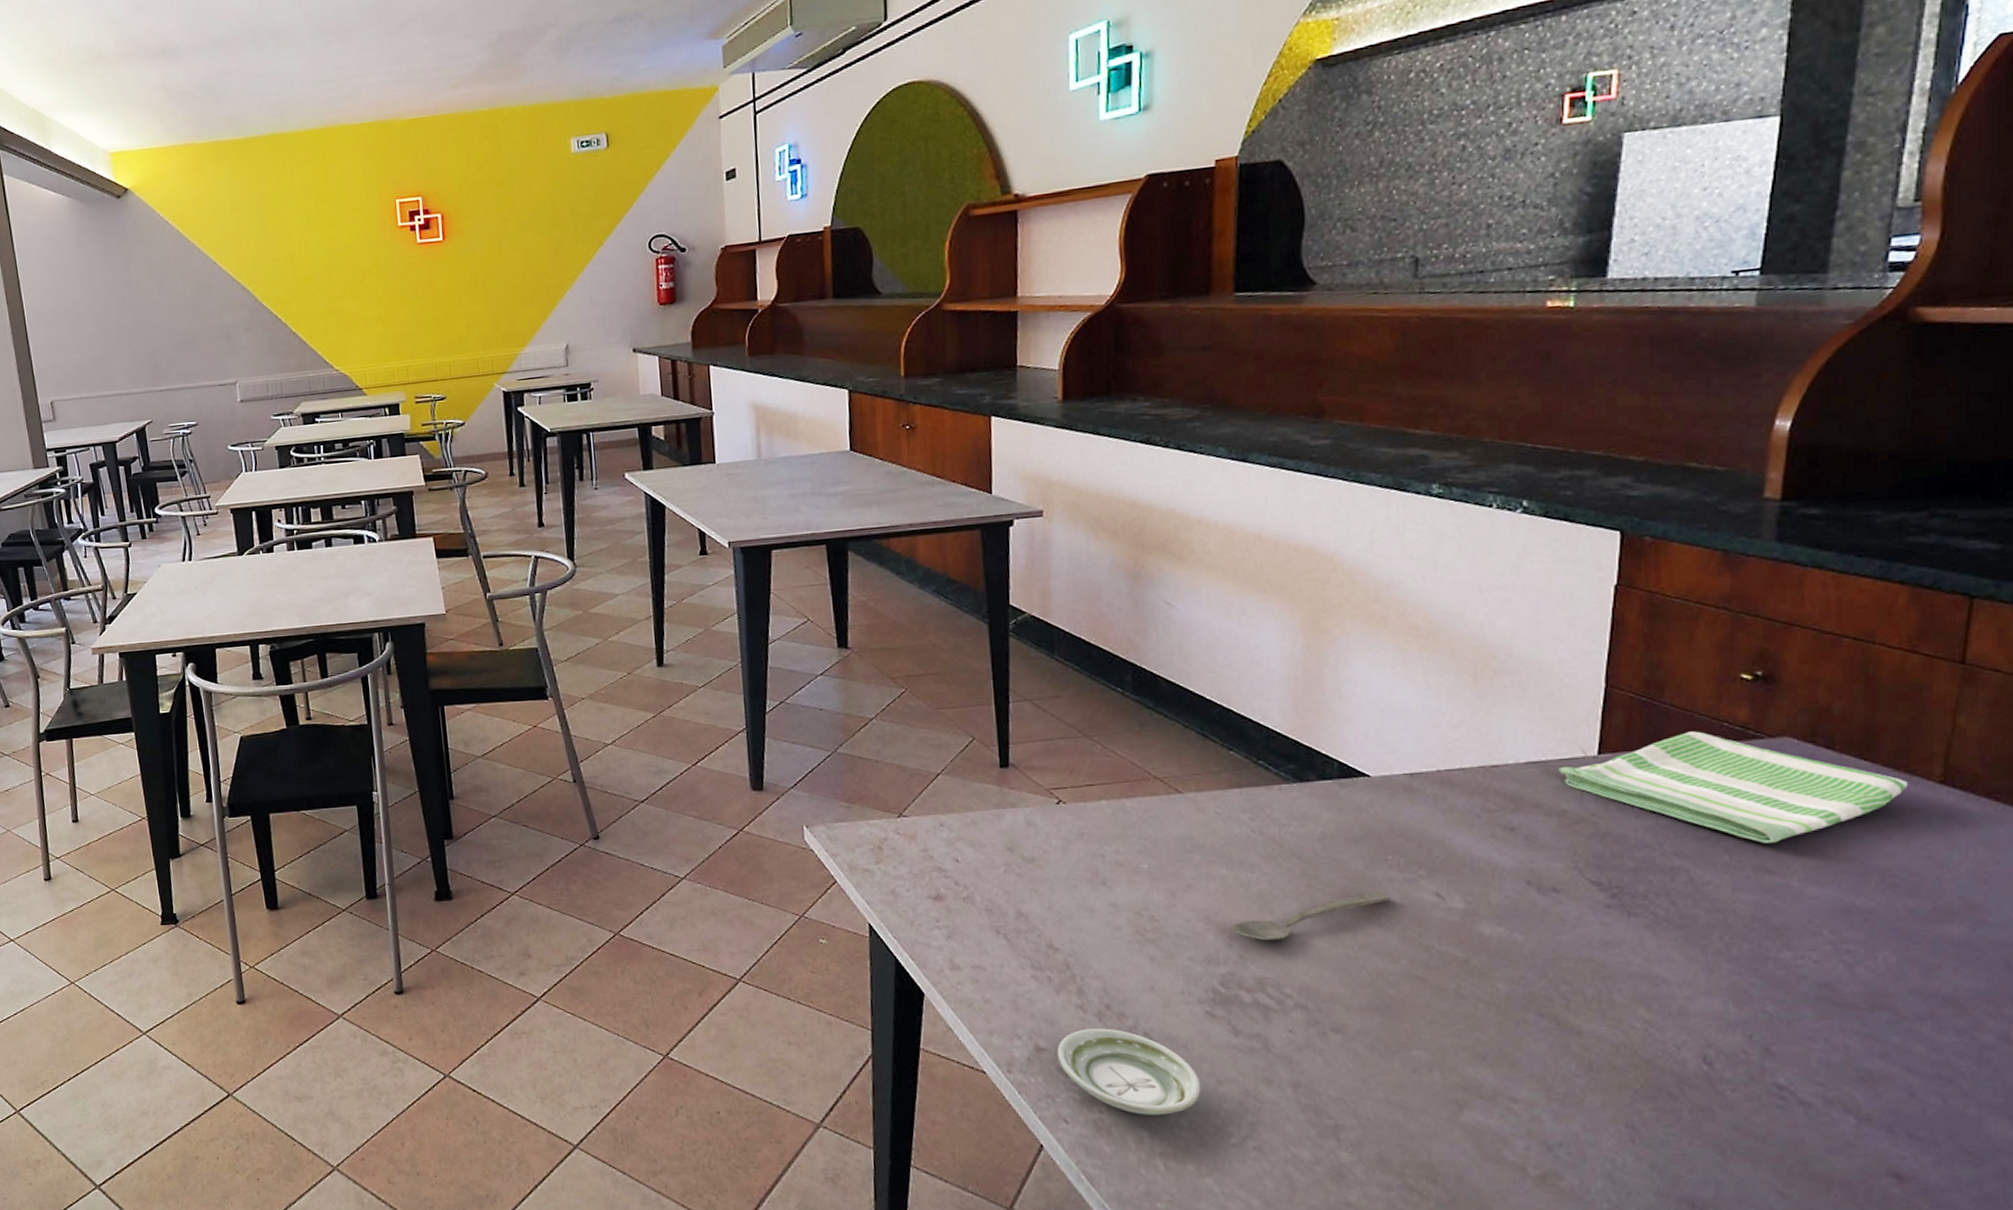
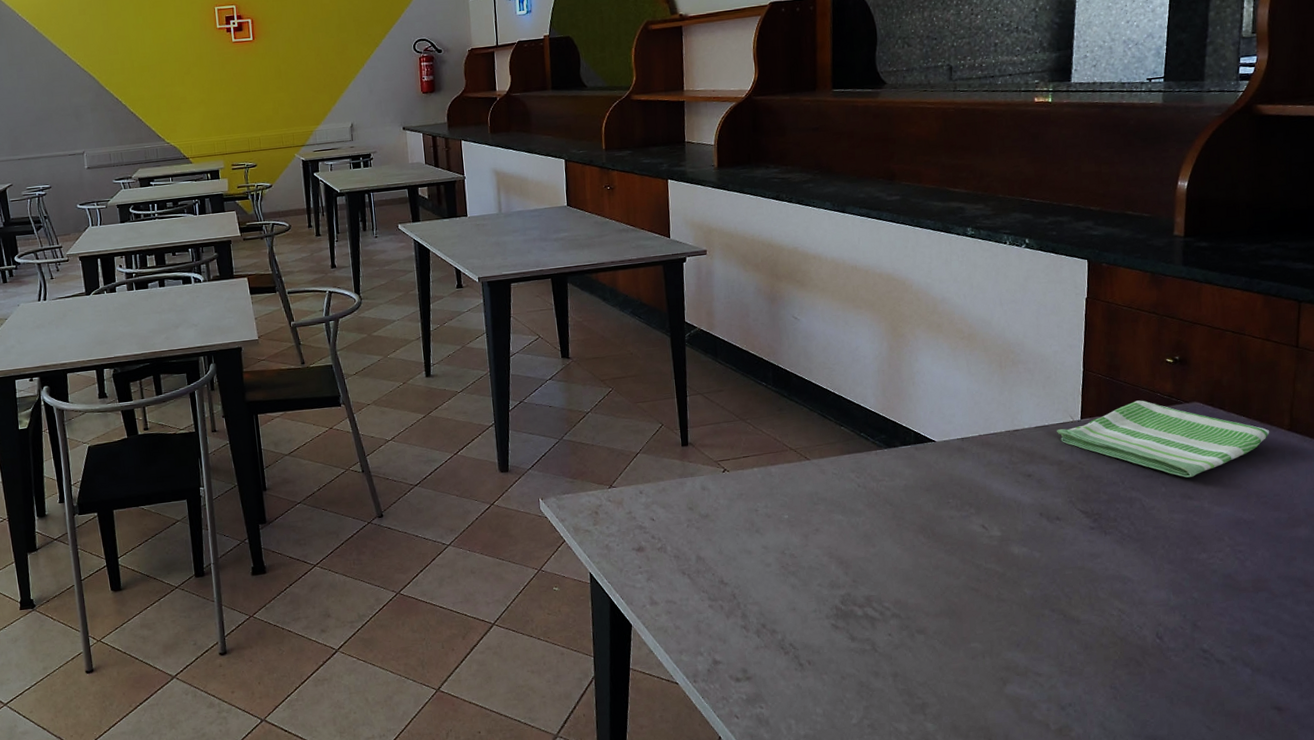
saucer: present [1056,1028,1201,1115] -> none [728,642,831,707]
spoon: present [1231,892,1391,941] -> none [847,527,952,568]

